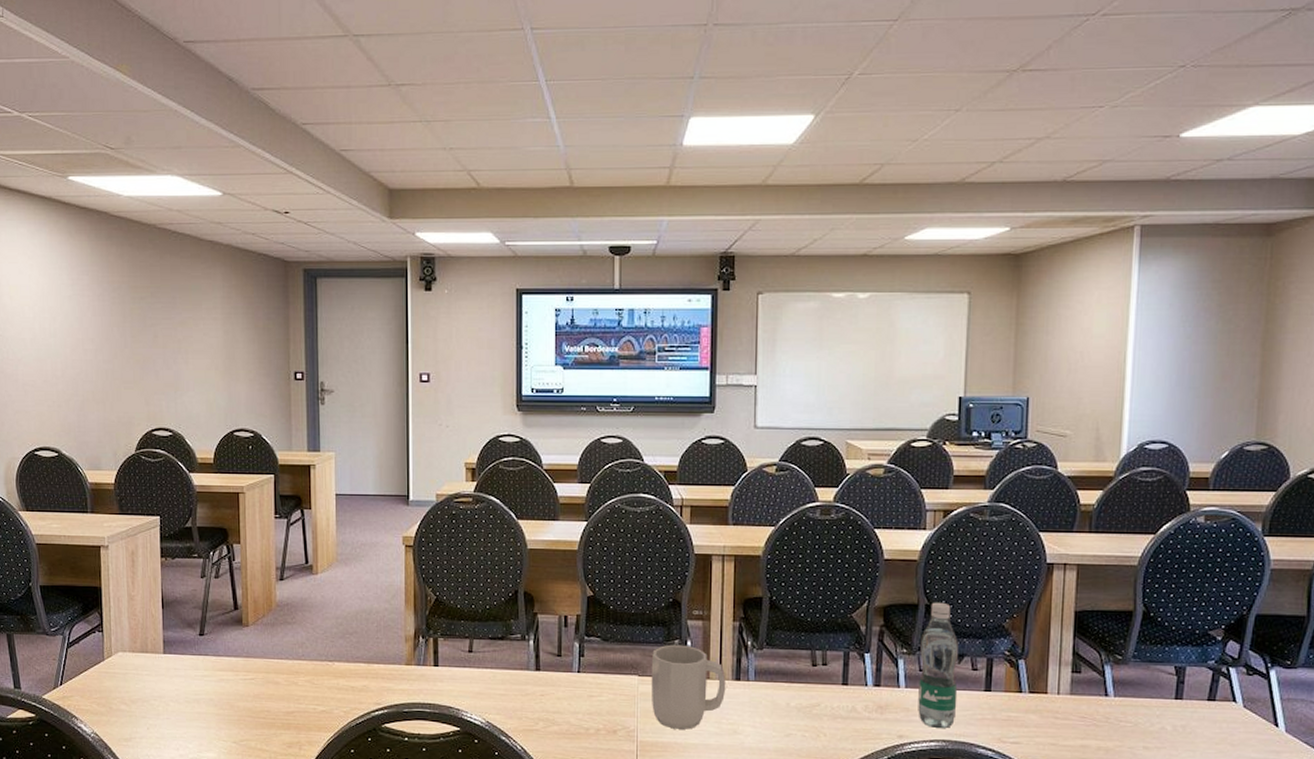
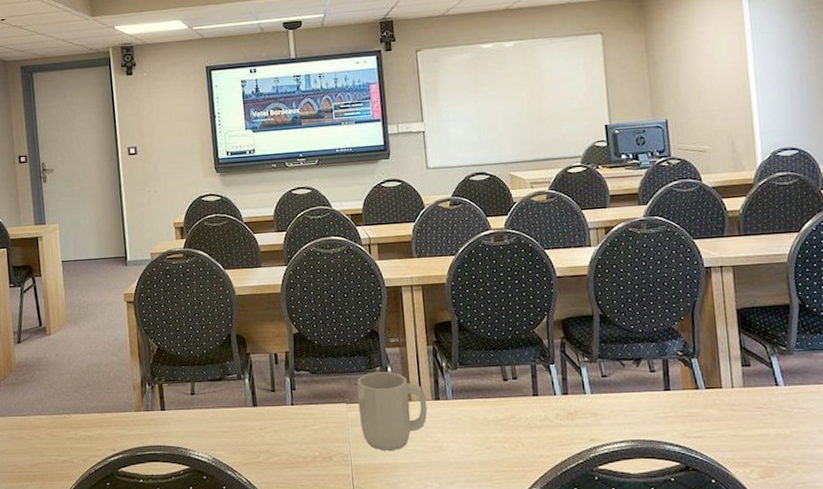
bottle: present [918,602,958,729] -> none [599,311,641,430]

